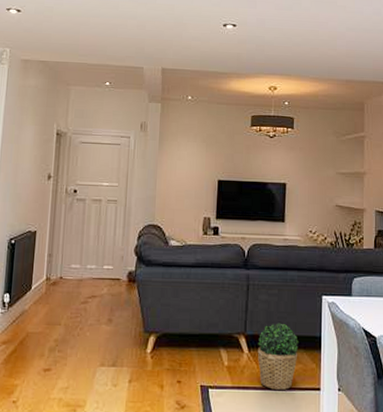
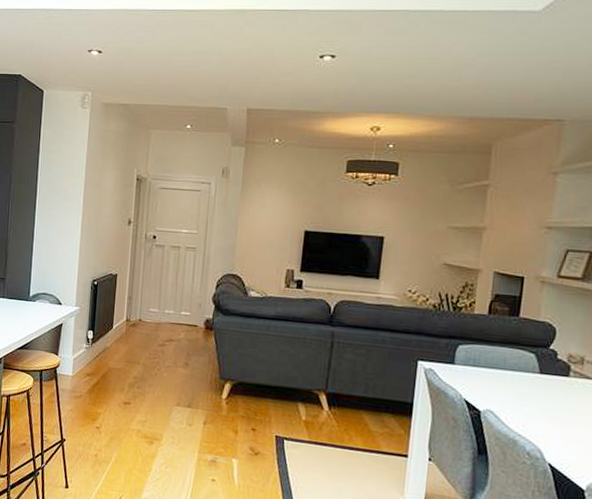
potted plant: present [257,323,299,390] -> none [338,384,386,452]

